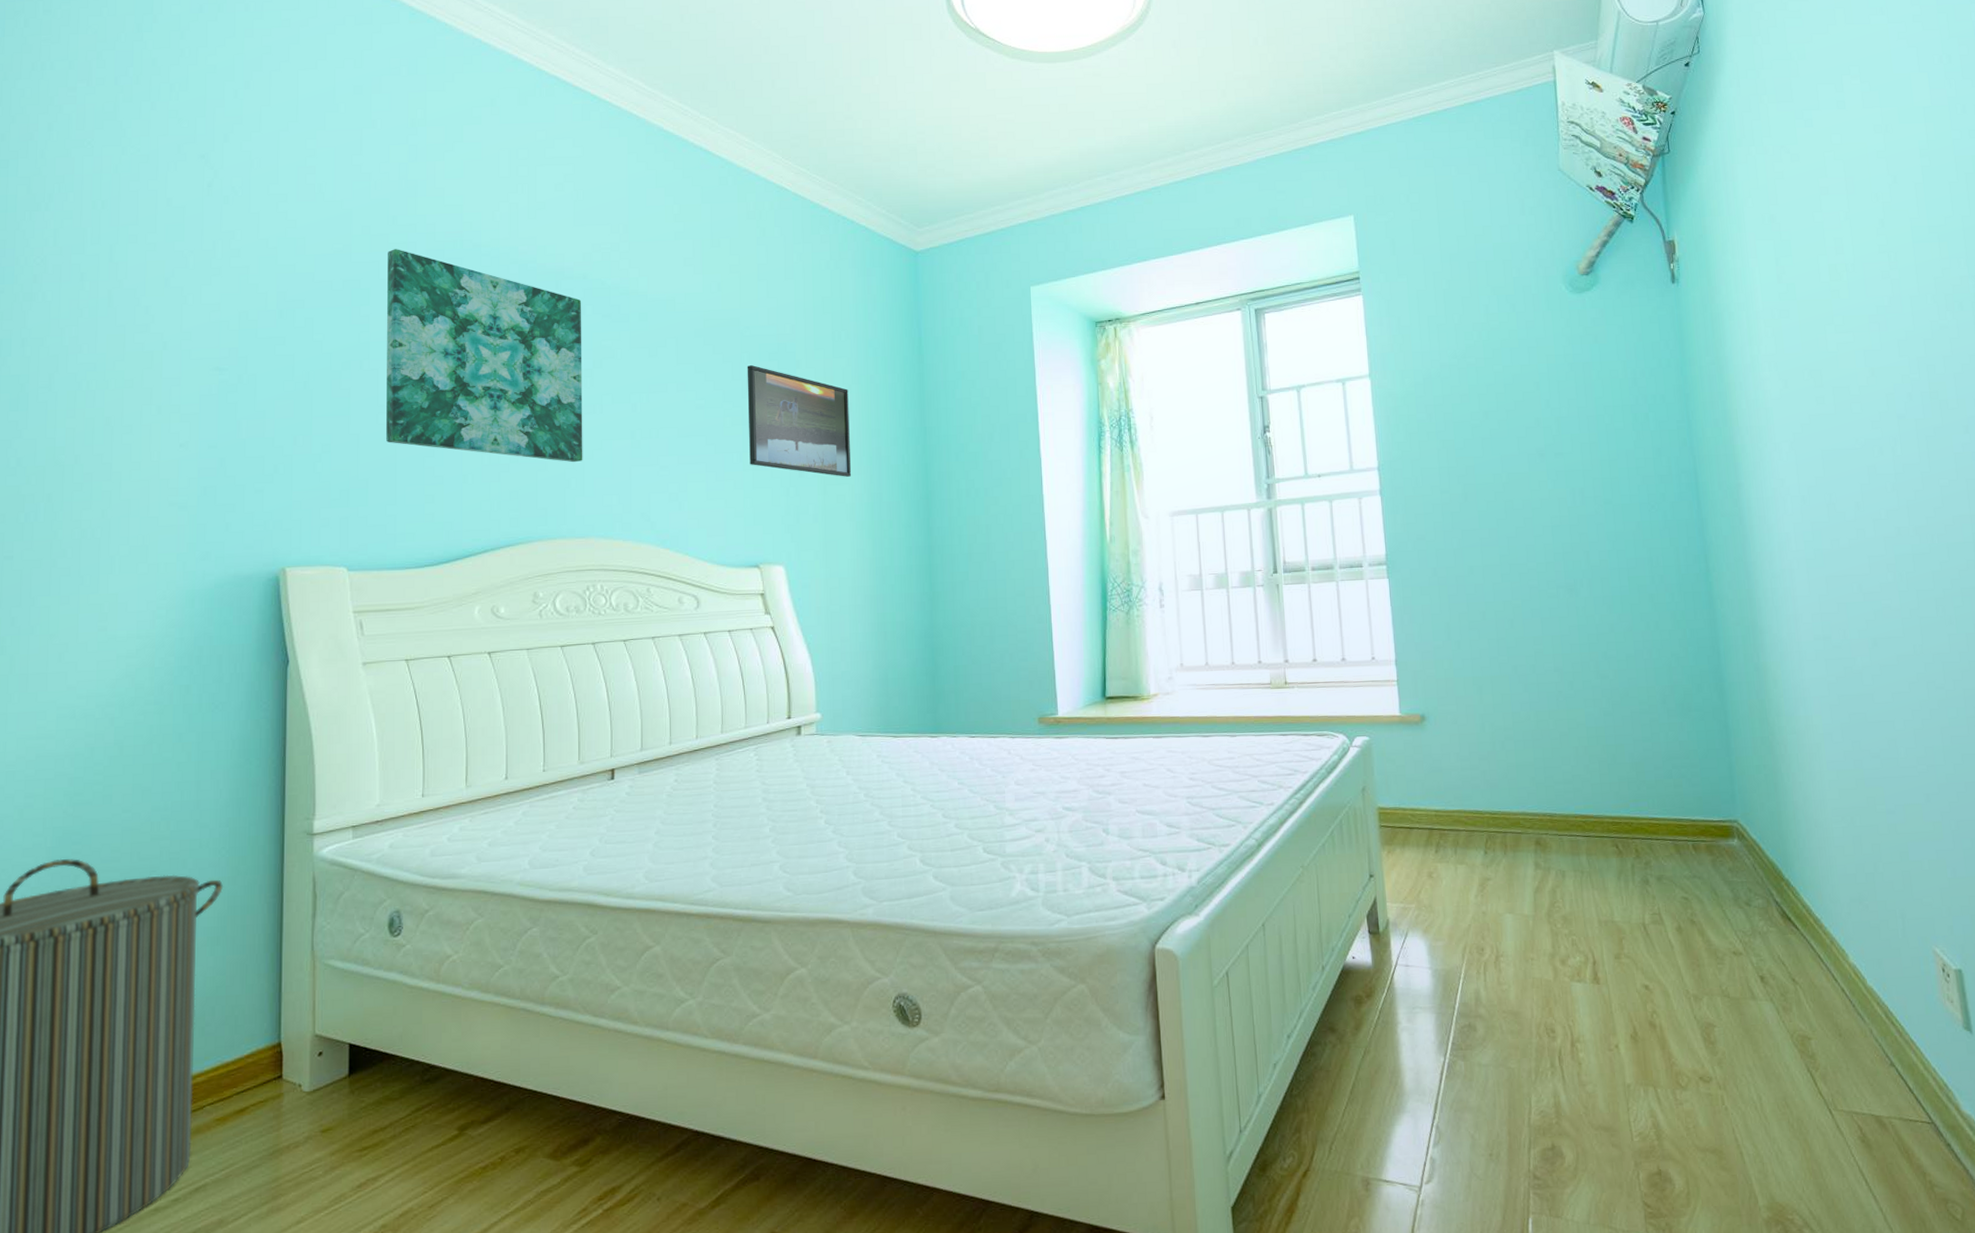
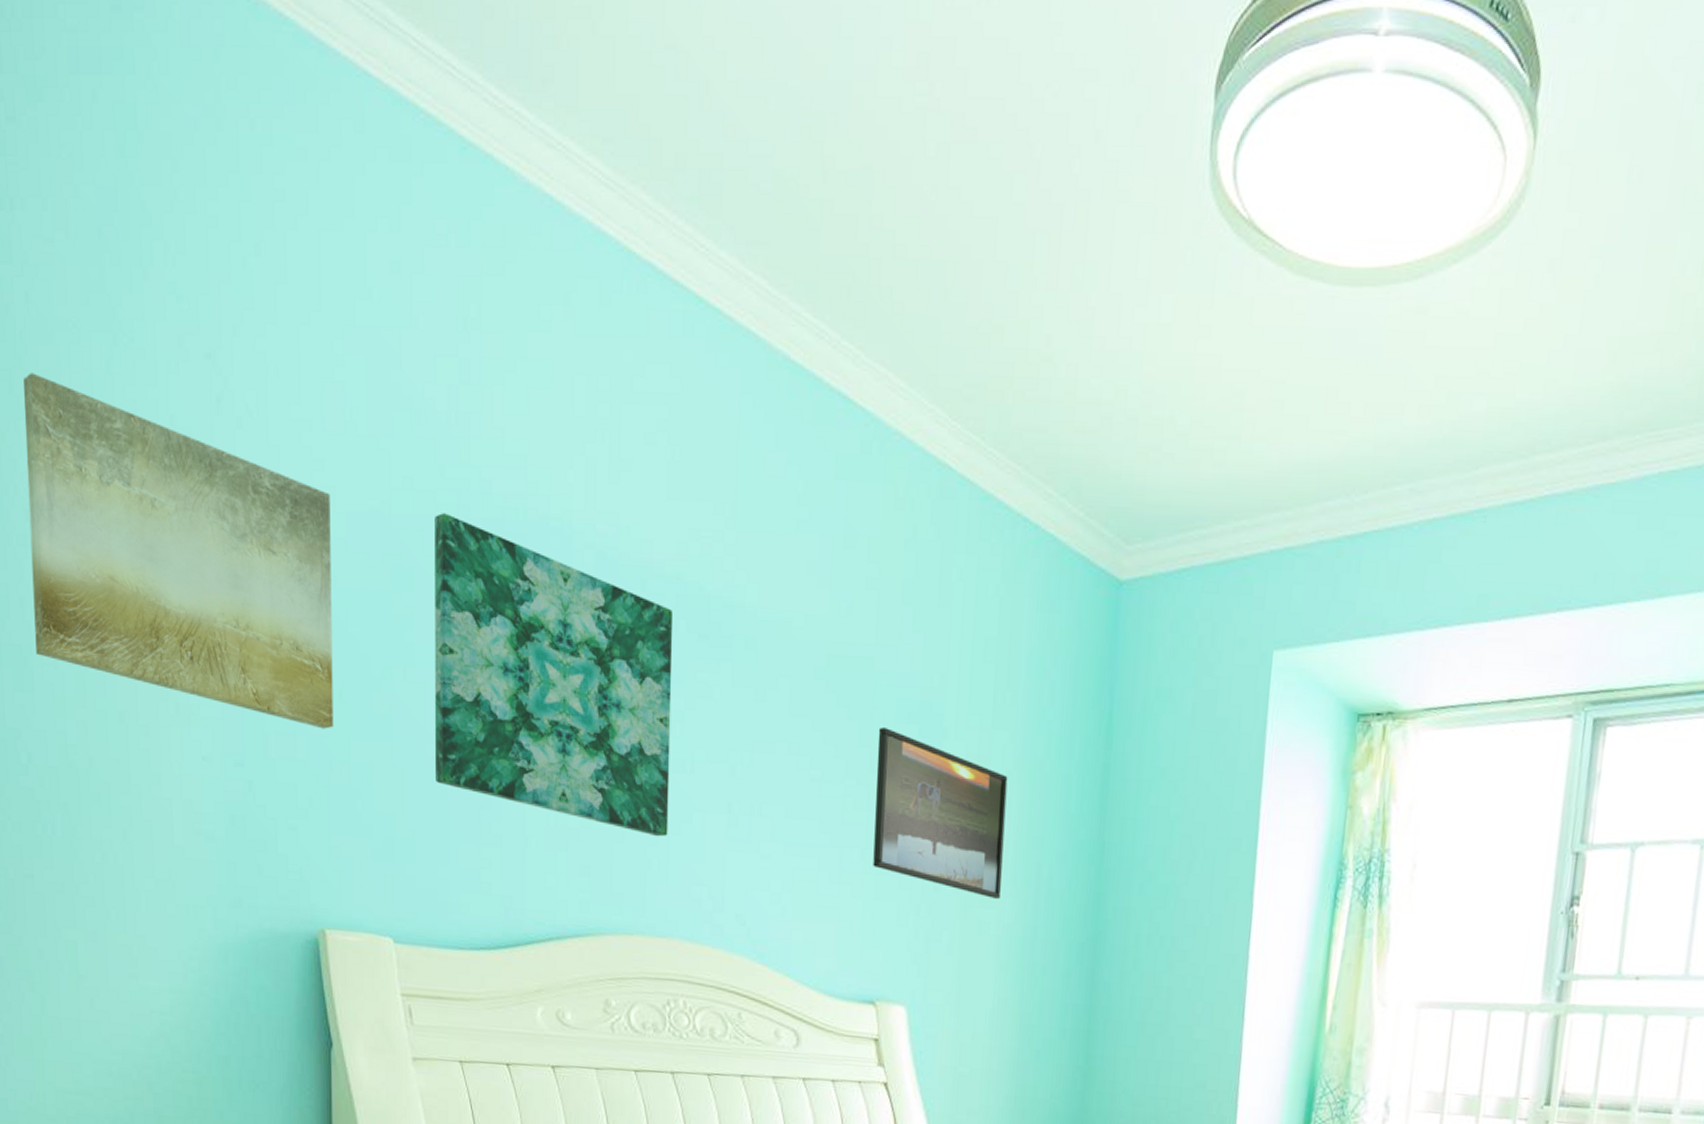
wall art: none [33,178,301,412] -> present [23,373,334,729]

